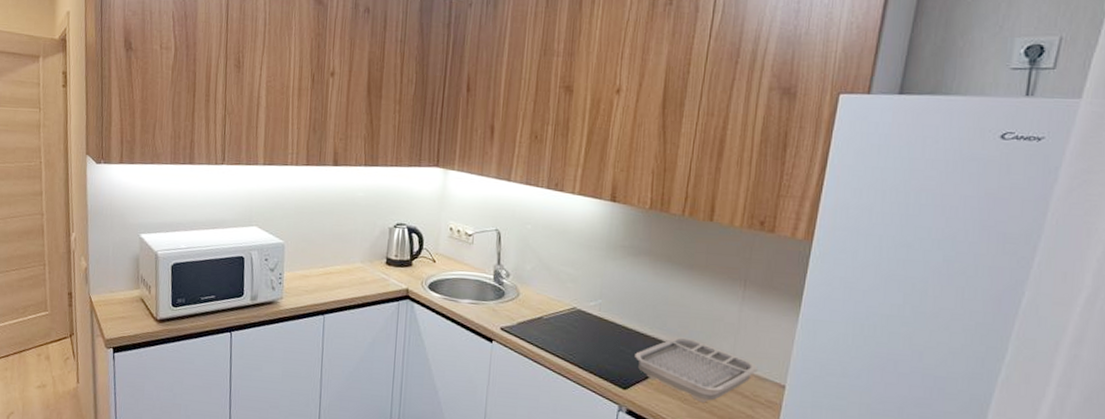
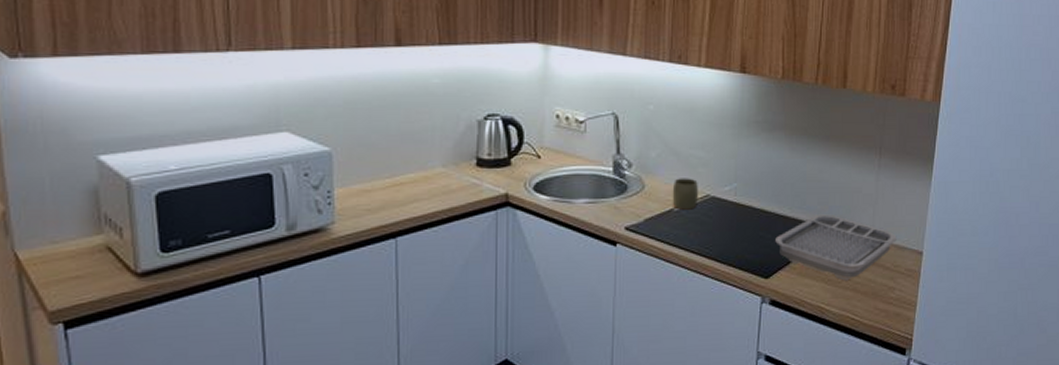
mug: none [542,290,567,319] -> present [672,178,699,210]

